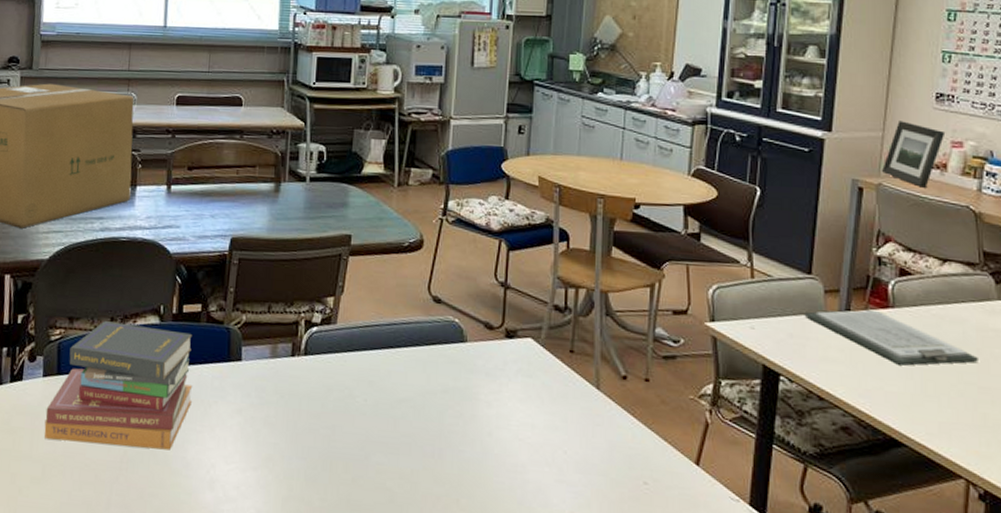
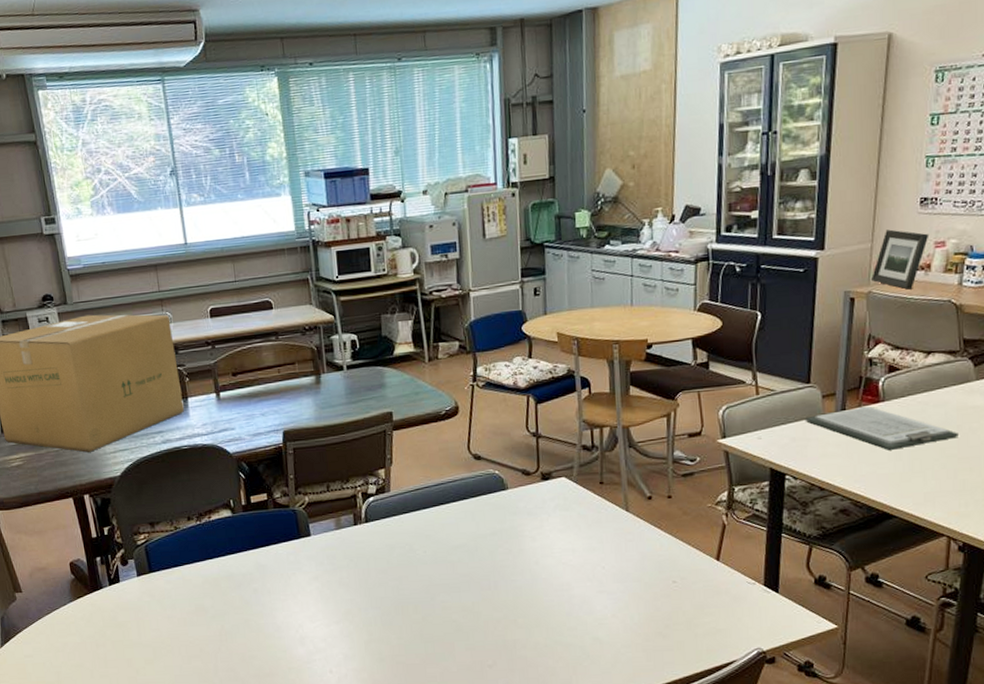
books: present [44,321,193,450] -> none [146,519,273,627]

